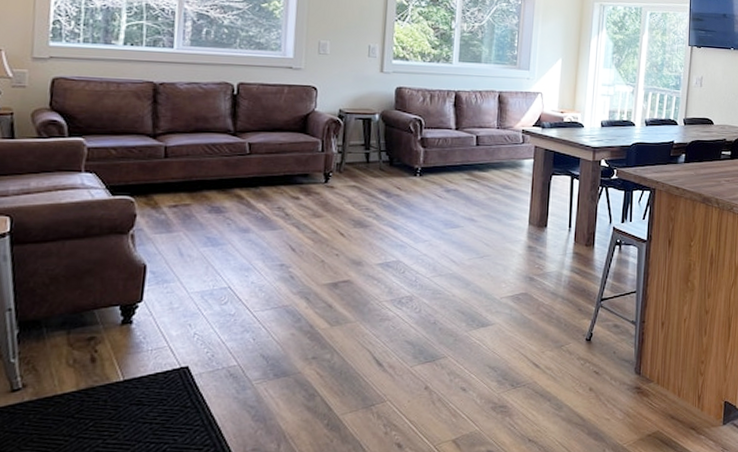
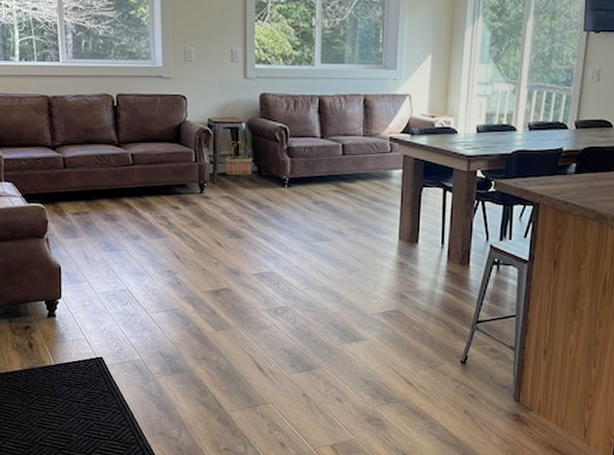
basket: none [354,130,384,165] -> present [224,140,252,175]

